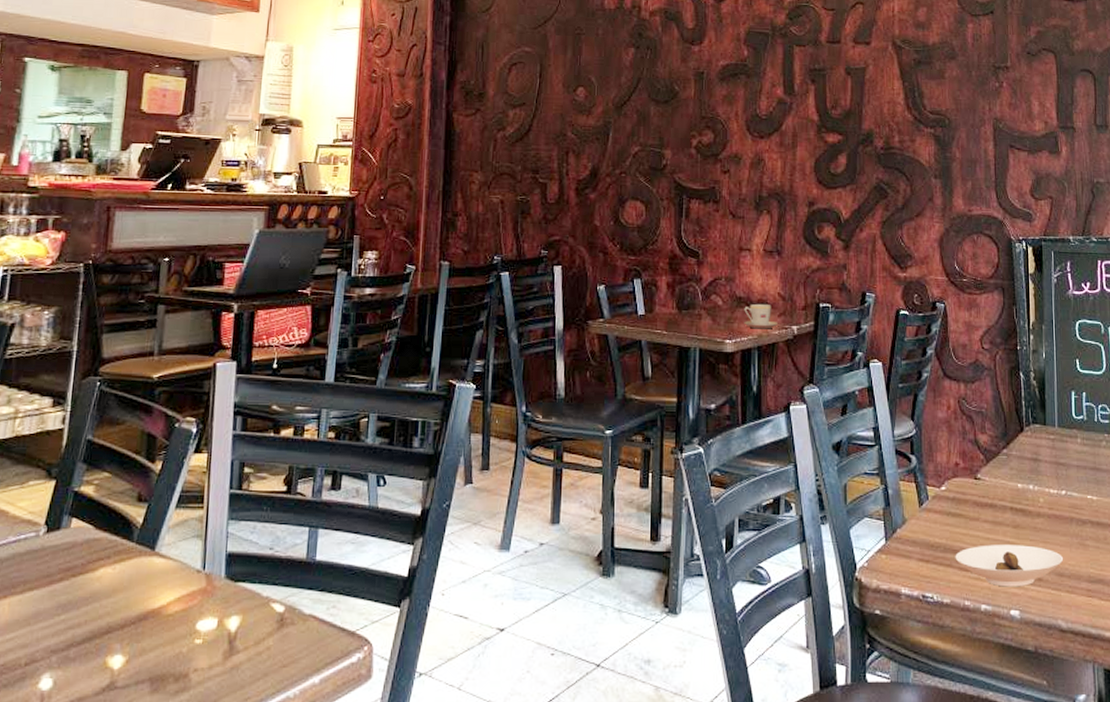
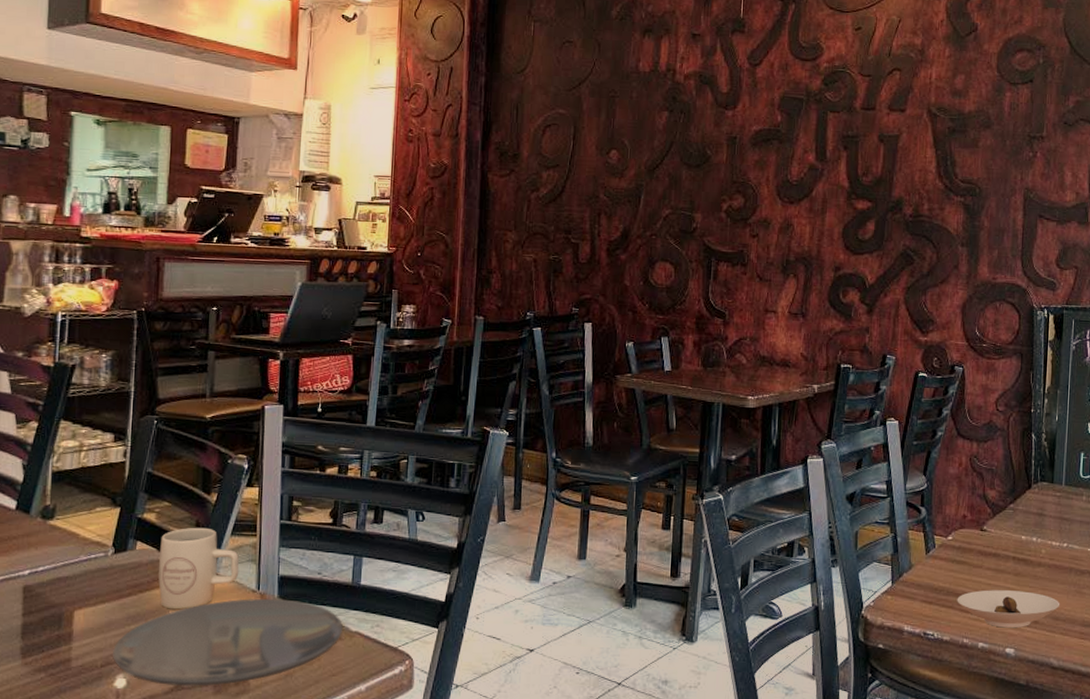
plate: none [39,579,295,686] -> present [113,598,343,687]
mug: none [93,500,184,595] -> present [158,527,239,610]
teacup: present [744,304,779,329] -> none [766,363,800,388]

